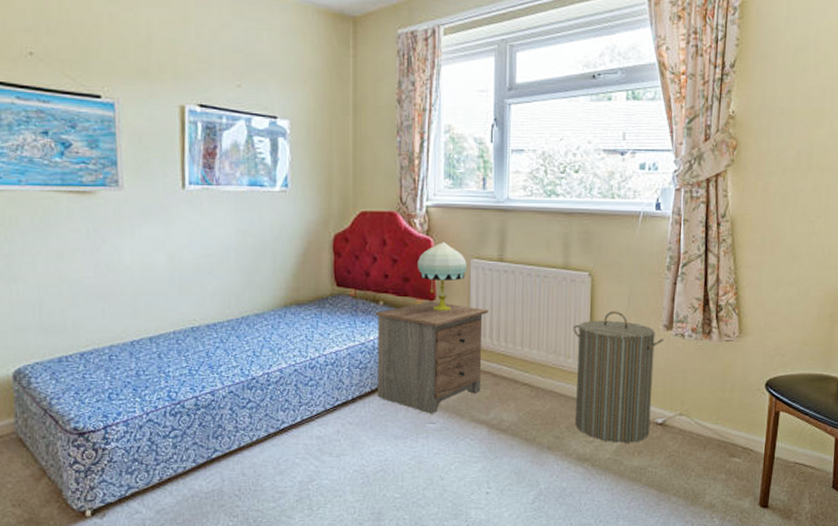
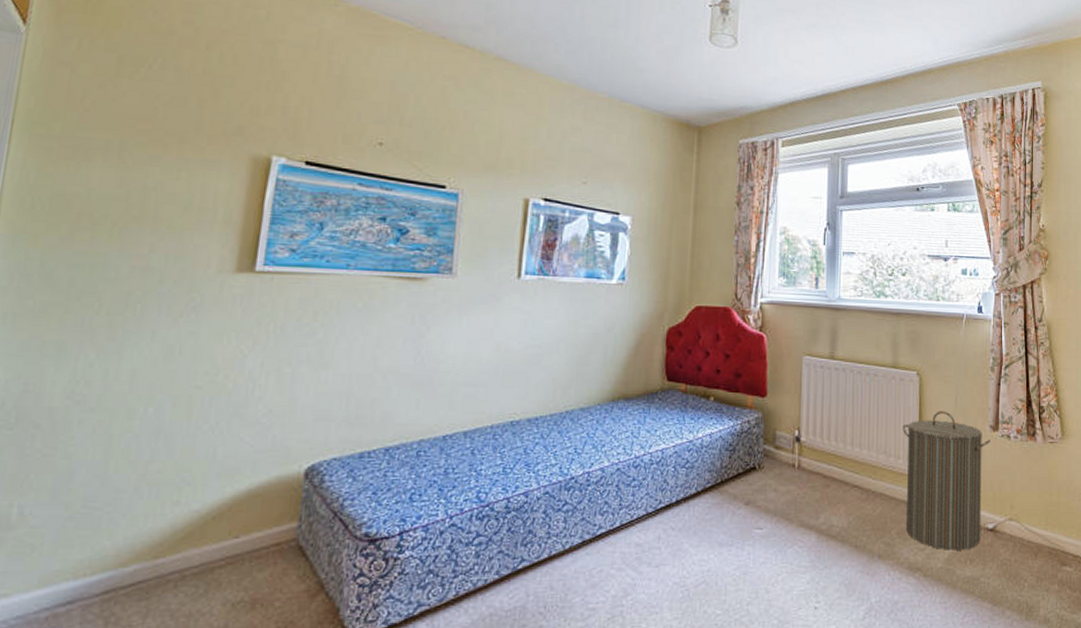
nightstand: present [376,302,488,414] -> none [703,398,819,518]
table lamp: present [418,242,467,311] -> none [750,338,799,408]

